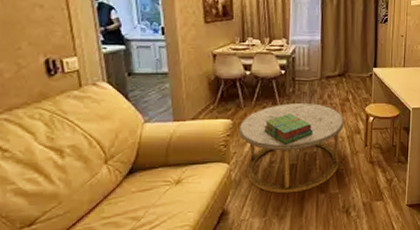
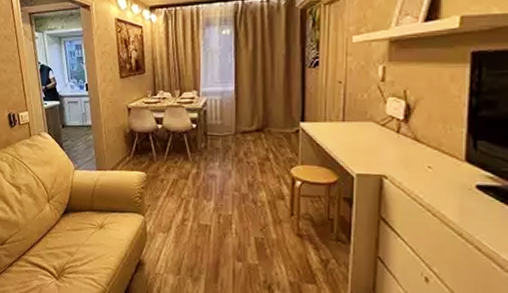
coffee table: present [238,103,344,194] -> none [152,159,264,256]
stack of books: present [264,114,313,146] -> none [176,170,228,204]

